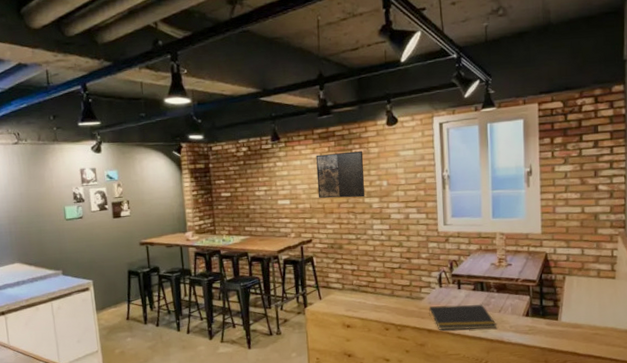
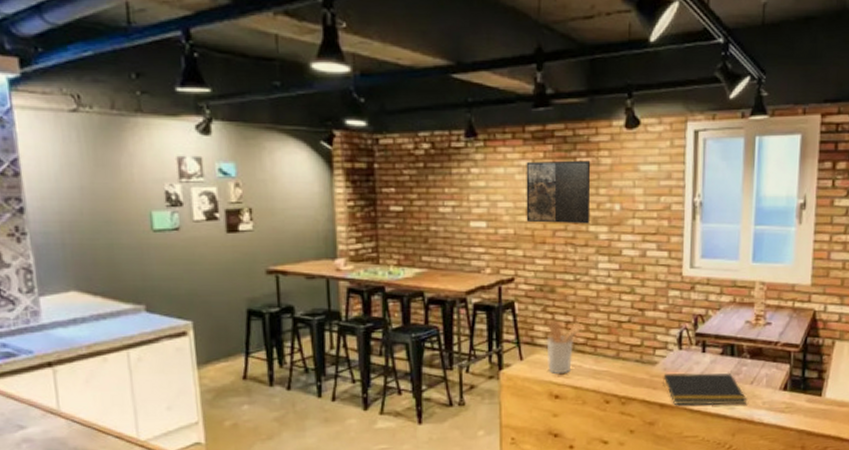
utensil holder: none [338,269,365,309] -> present [546,320,584,373]

